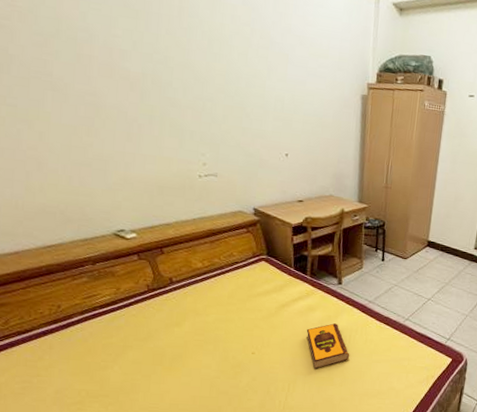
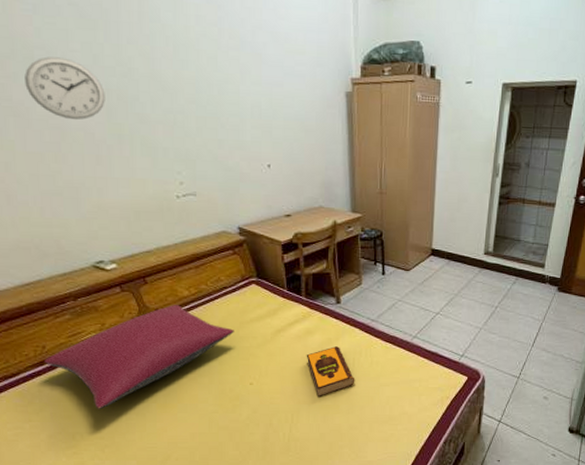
pillow: none [57,275,242,369] -> present [44,305,234,409]
wall clock: none [66,39,141,99] -> present [25,56,105,120]

